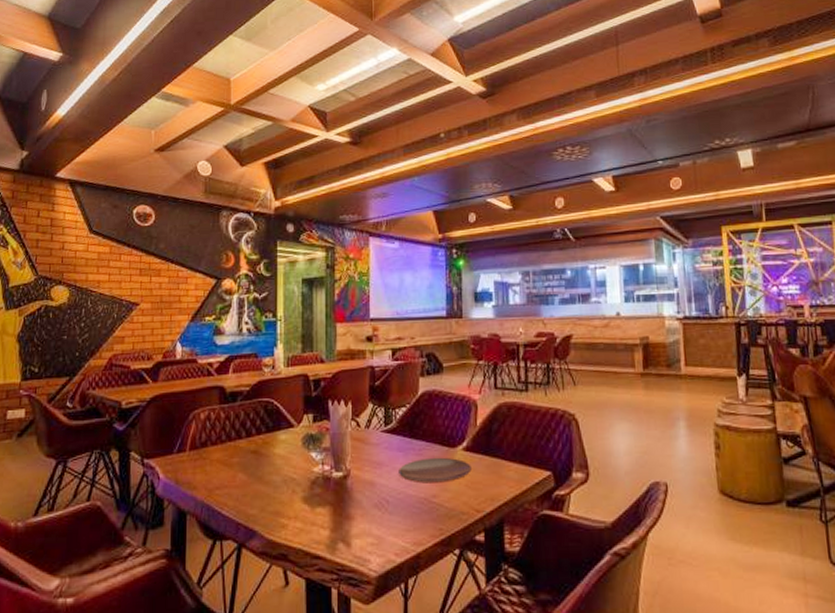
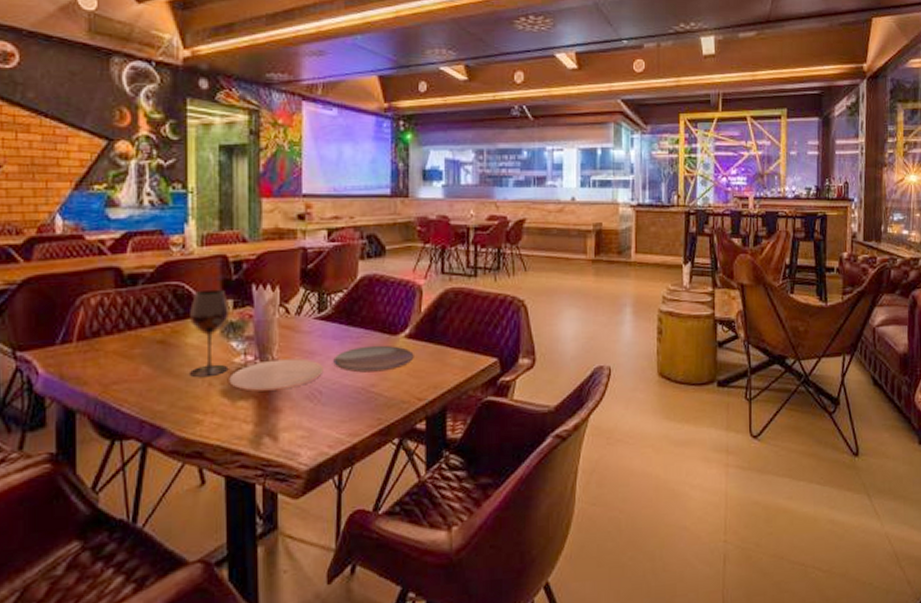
wineglass: none [277,404,310,485] -> present [190,289,230,378]
plate: none [309,469,390,499] -> present [229,358,324,392]

